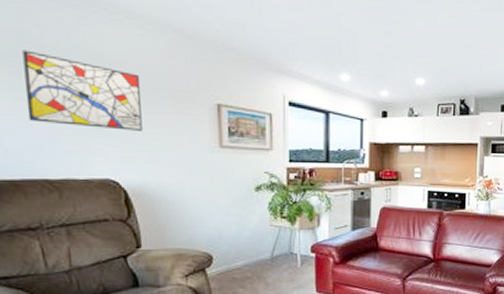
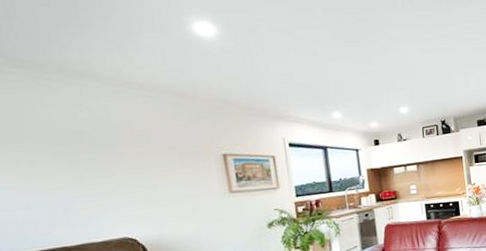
wall art: present [22,50,143,131] -> none [30,129,155,195]

